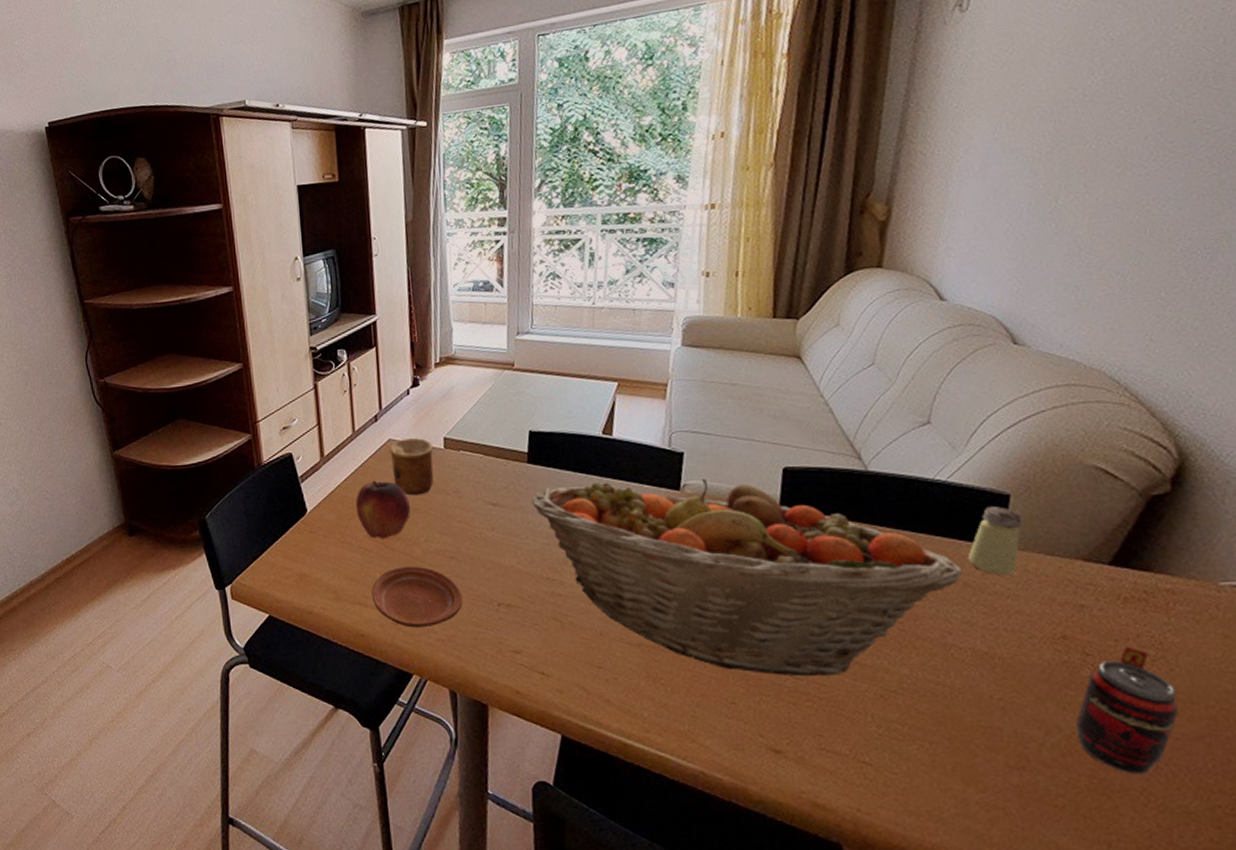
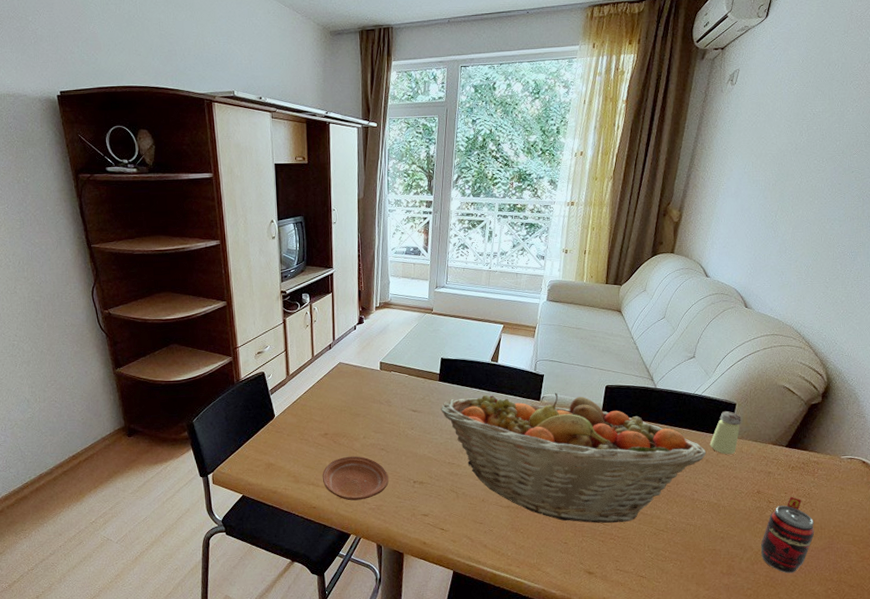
fruit: present [356,480,410,540] -> none [313,393,353,437]
cup: present [389,438,434,496] -> none [339,362,372,404]

